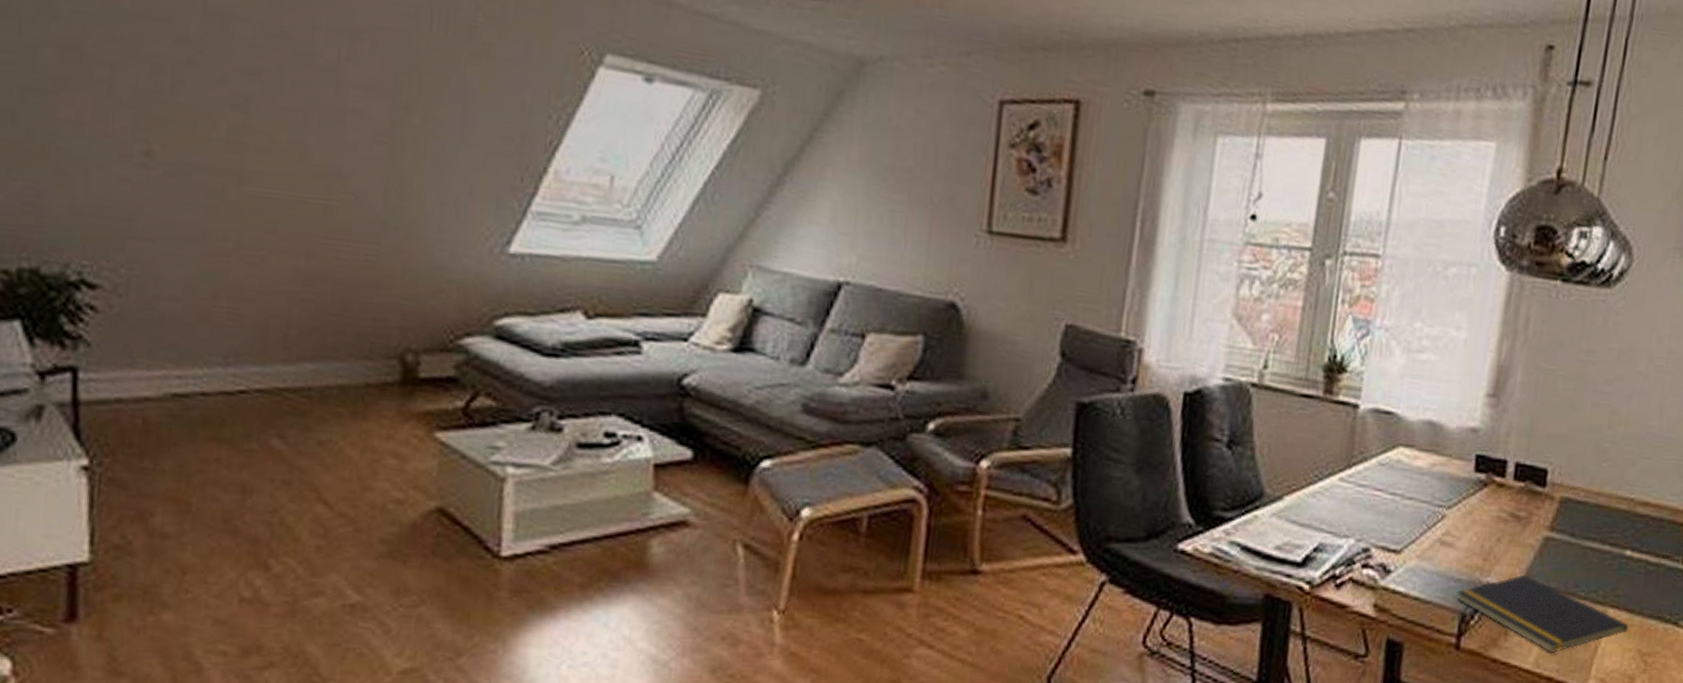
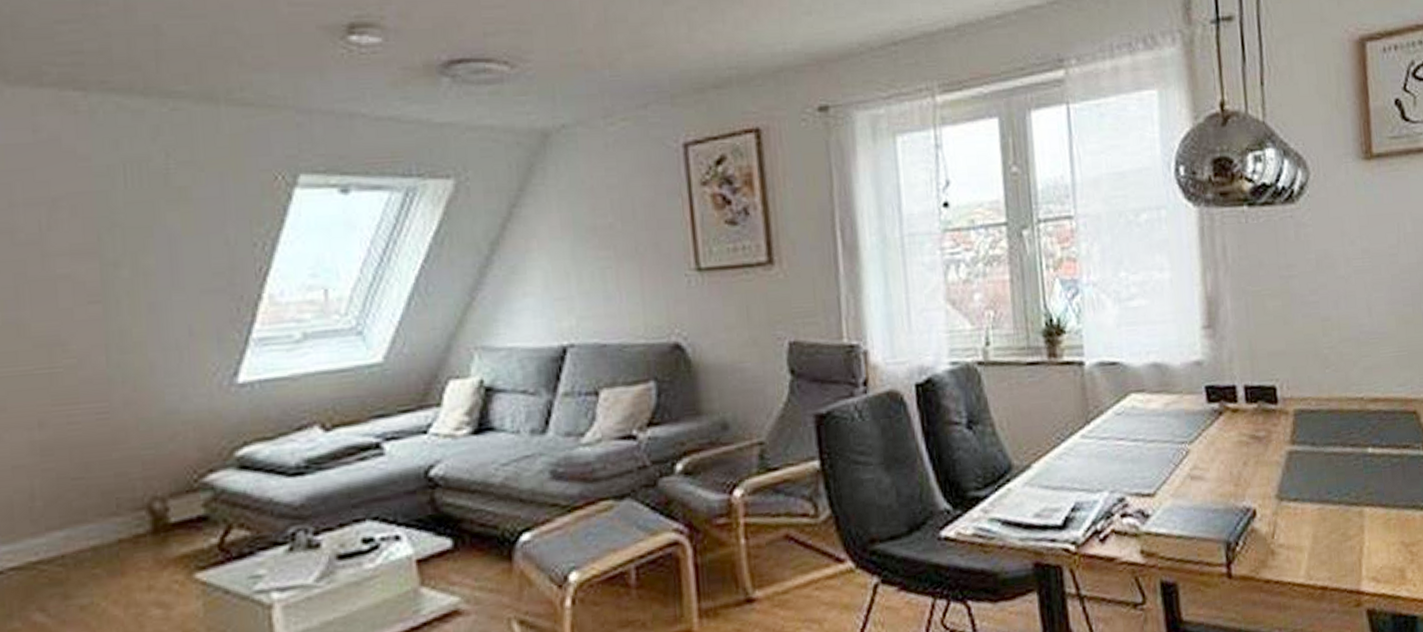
notepad: present [1456,574,1629,653] -> none [1216,491,1388,562]

